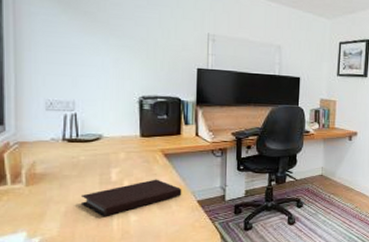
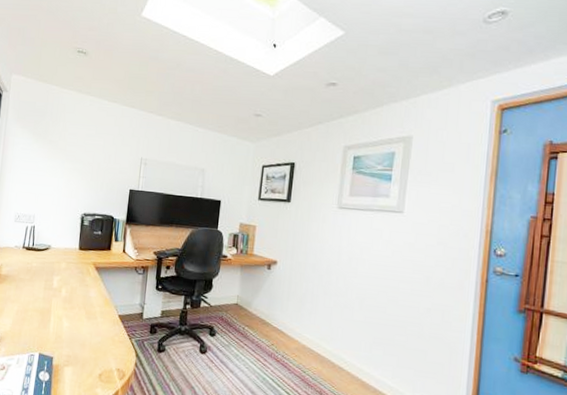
notebook: present [80,179,182,216] -> none [28,289,107,319]

